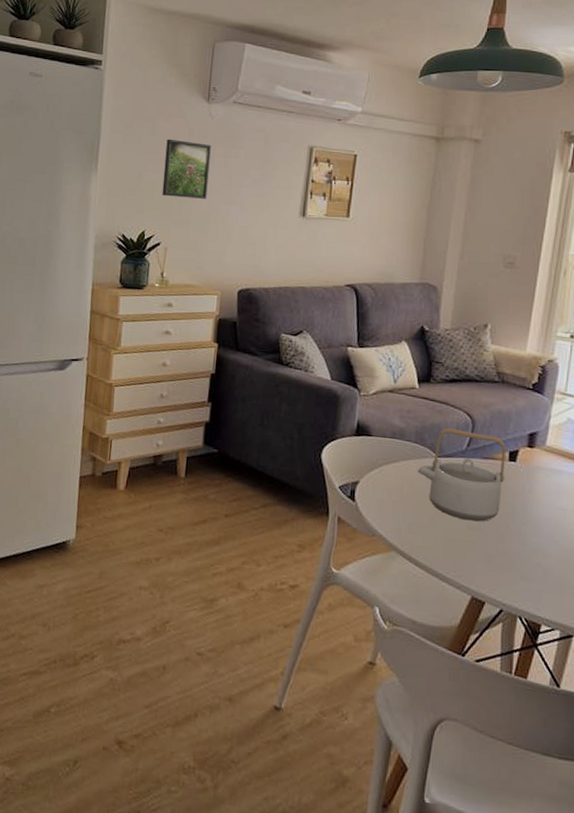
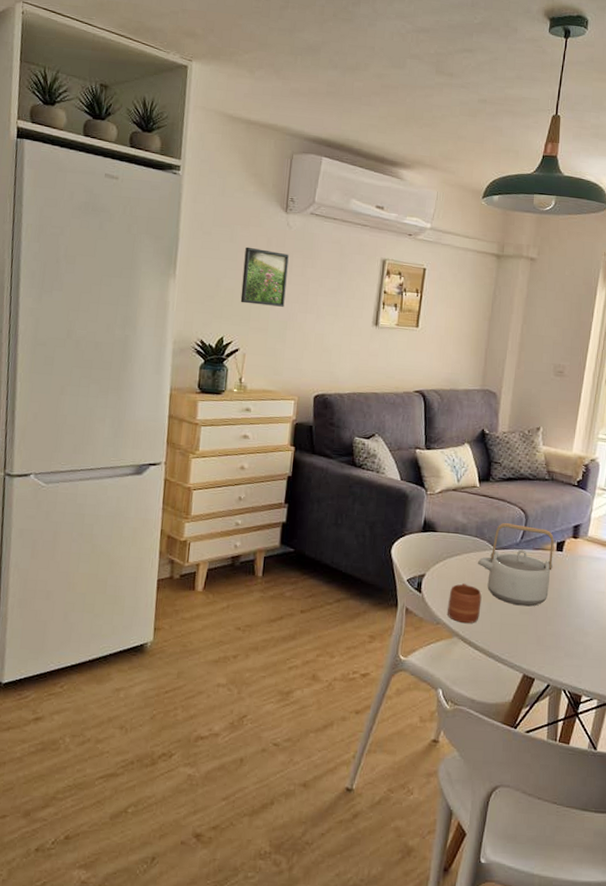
mug: none [384,492,423,537] -> present [448,582,482,623]

